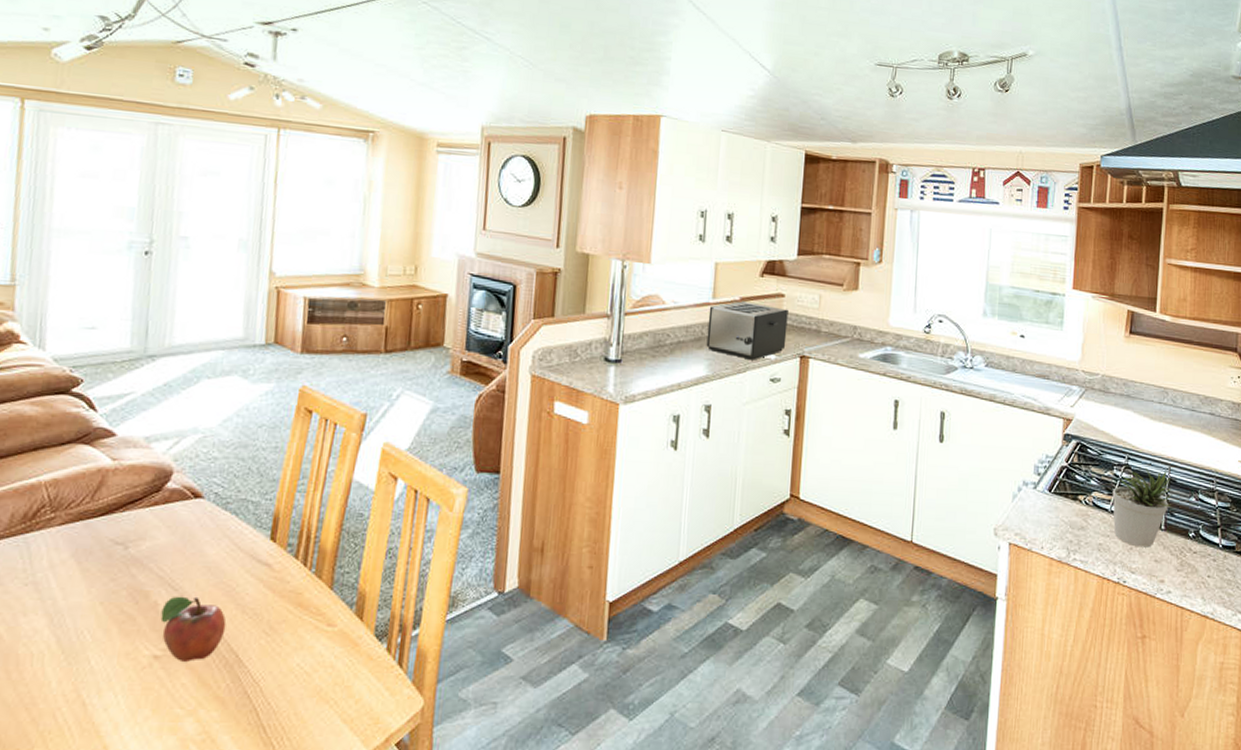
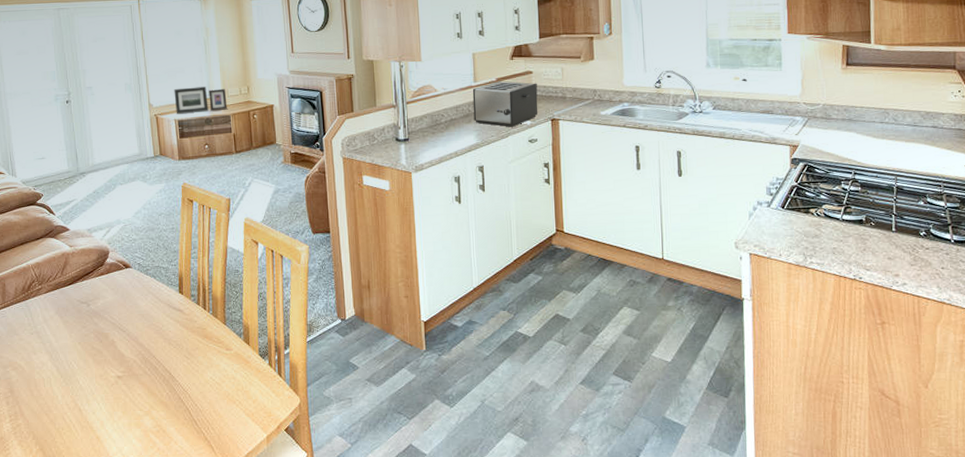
fruit: present [160,596,226,662] -> none [117,335,160,379]
picture frame: none [307,256,357,292] -> present [174,86,209,114]
picture frame: none [358,263,384,293] -> present [209,89,227,111]
potted plant: present [1112,467,1172,548] -> none [842,179,901,248]

